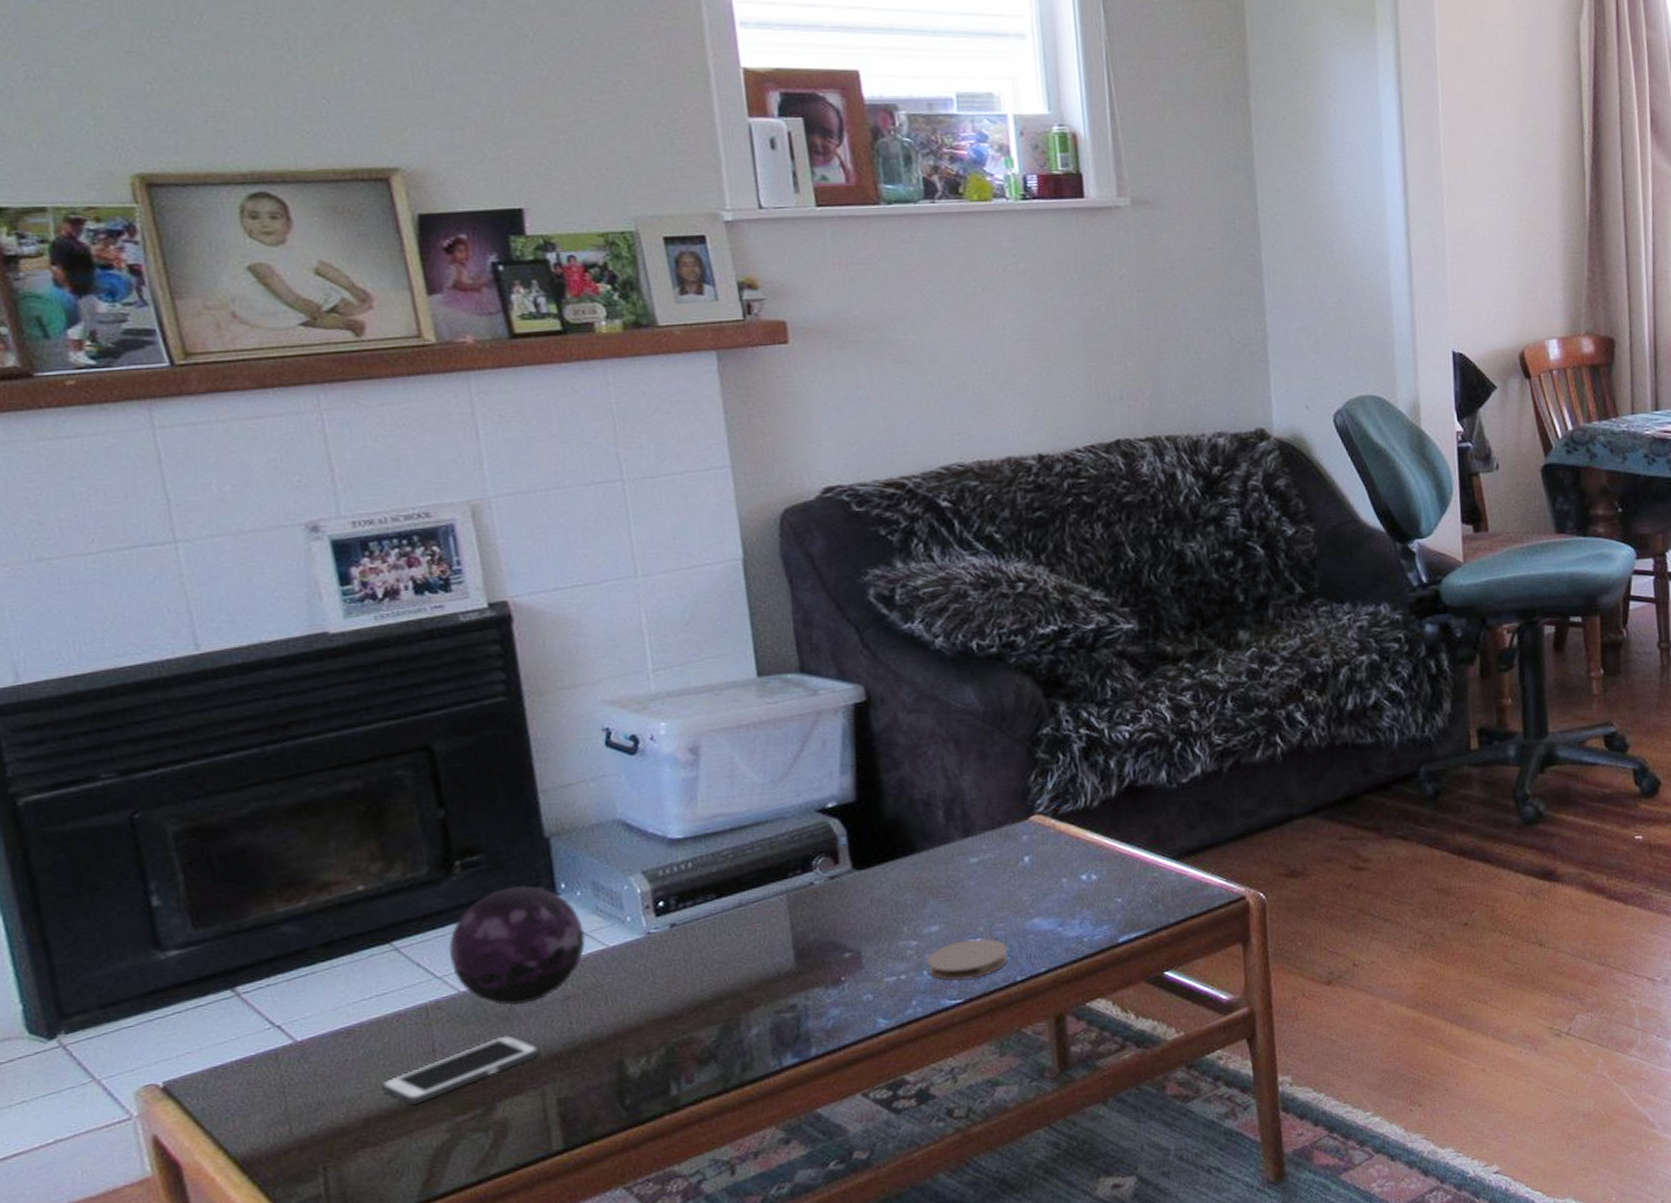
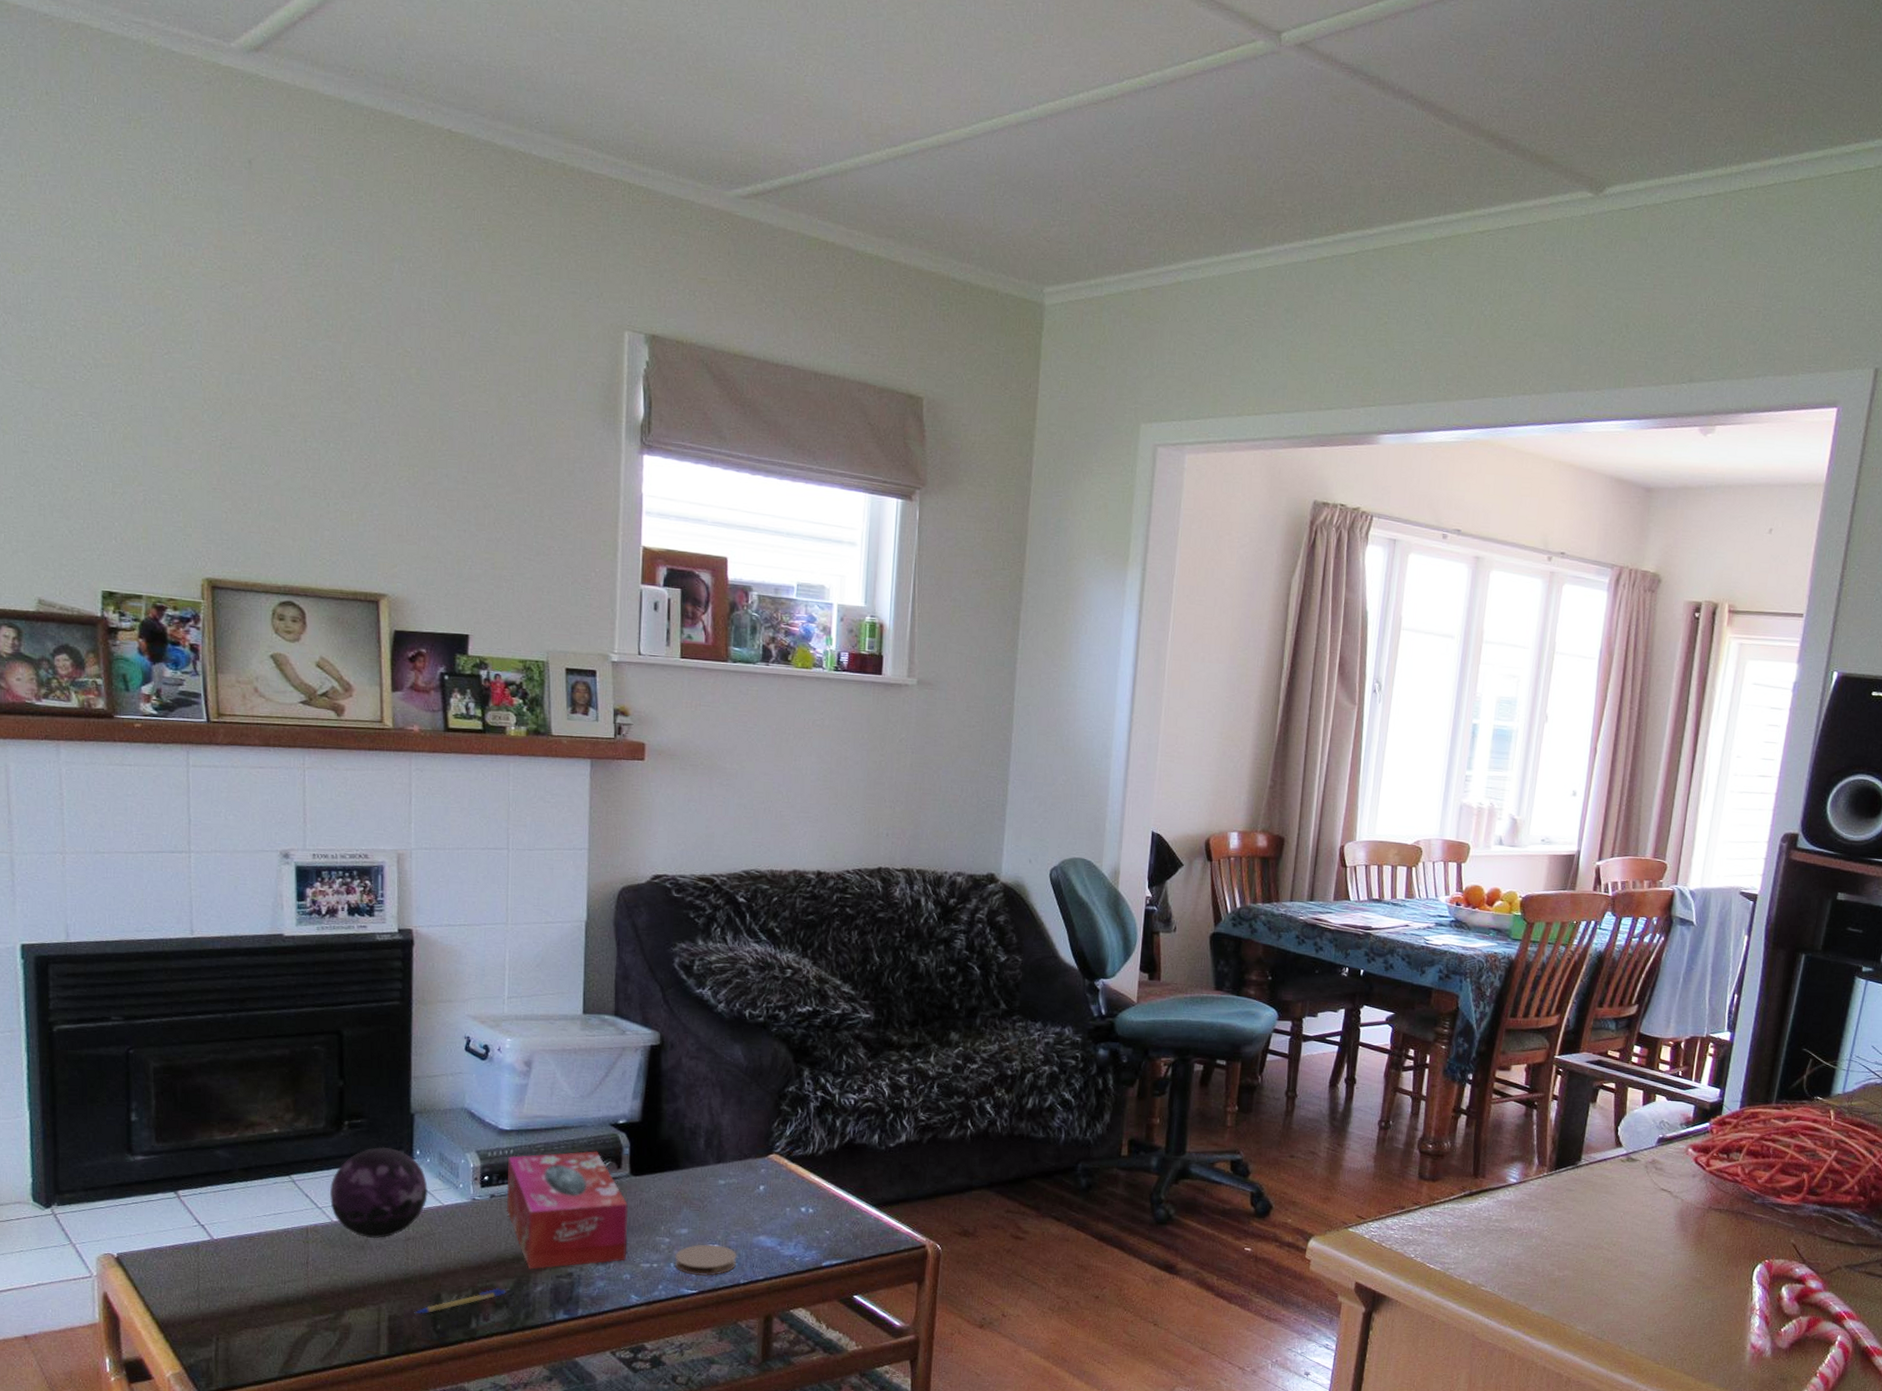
cell phone: present [381,1034,541,1105] -> none [267,1259,382,1302]
pen: none [591,1040,711,1090] -> present [414,1288,506,1314]
tissue box: none [686,847,864,1009] -> present [506,1151,628,1269]

